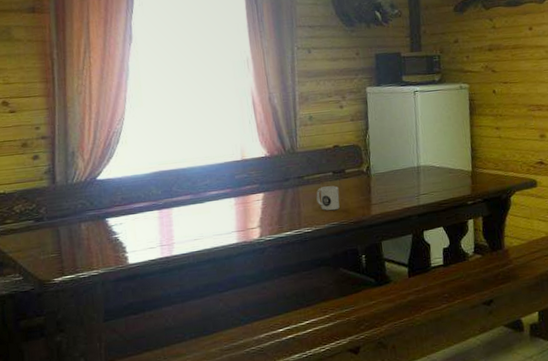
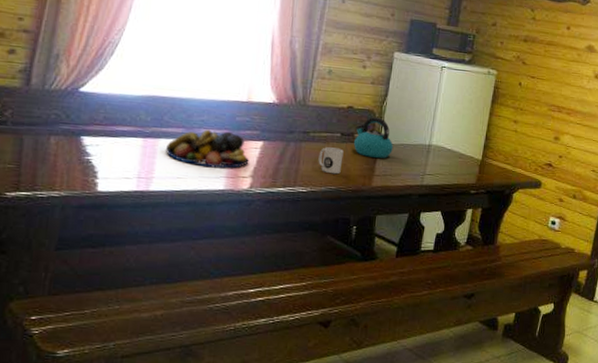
fruit bowl: none [179,189,255,226] -> present [166,129,249,168]
kettle: none [345,150,384,189] -> present [354,117,393,159]

